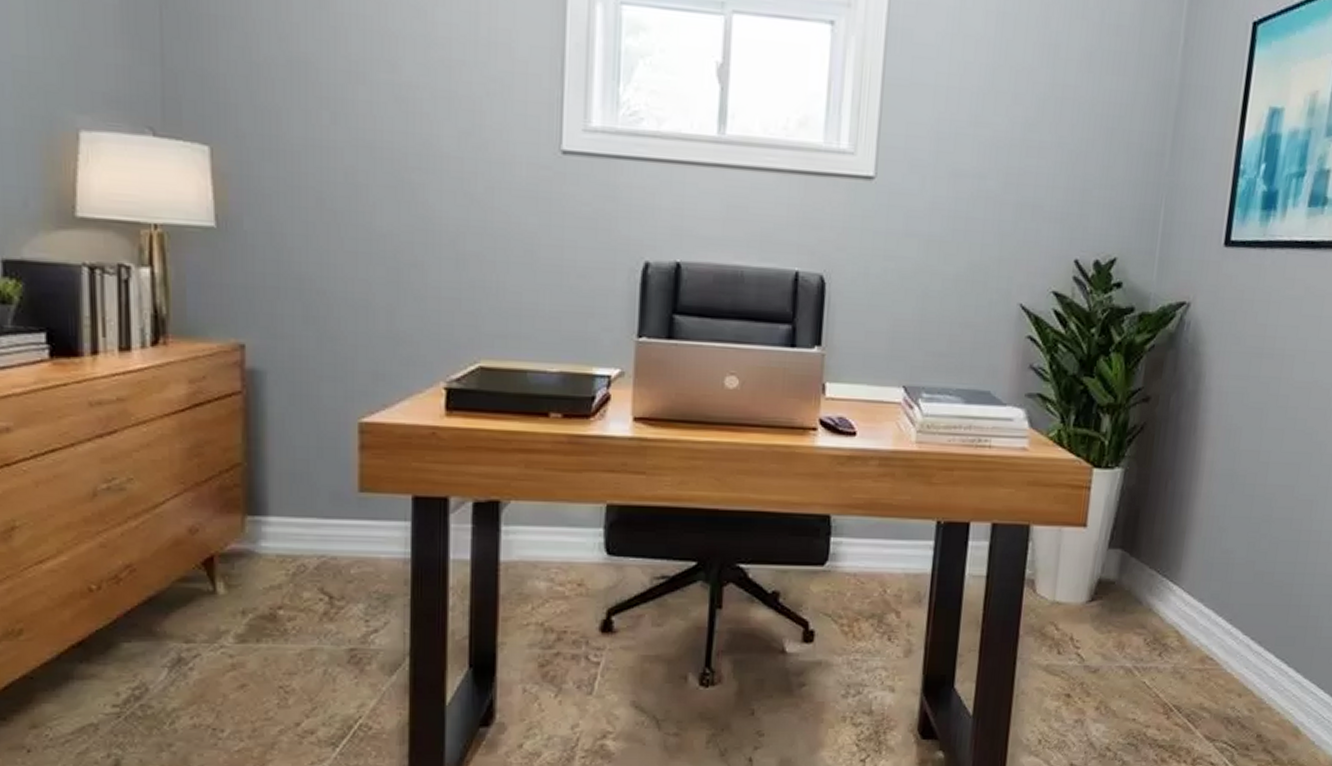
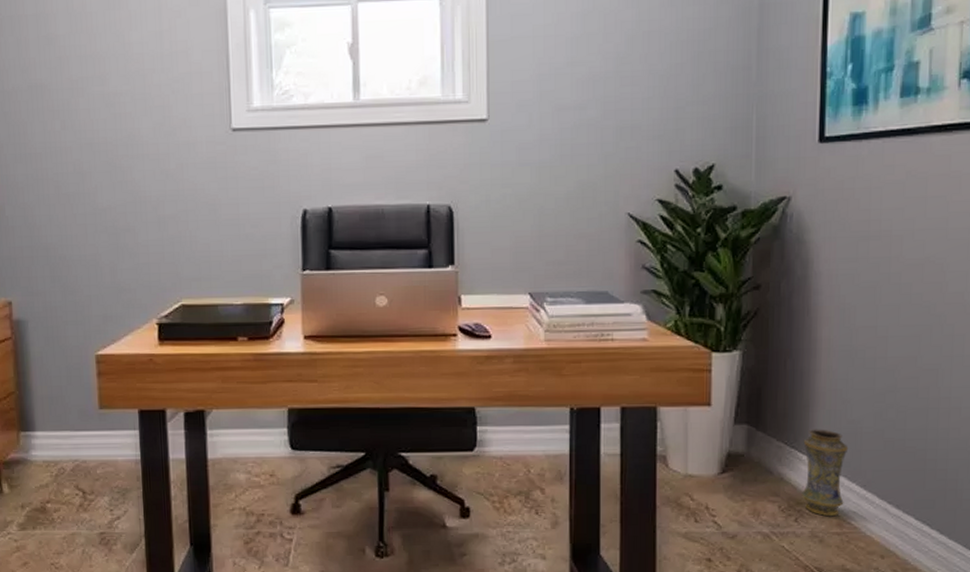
vase: none [1168,557,1219,652] -> present [802,429,849,517]

